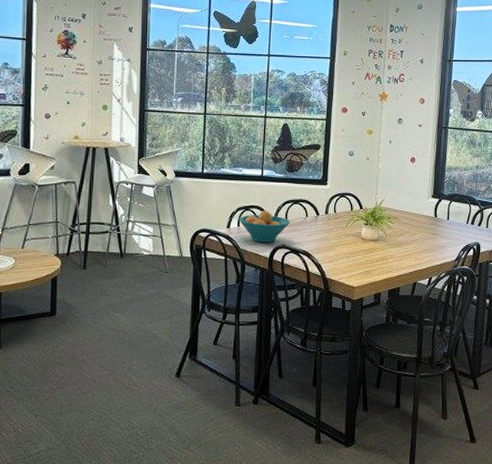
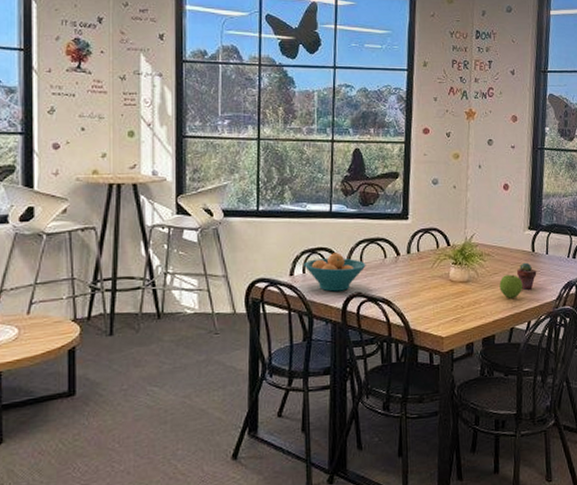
apple: none [405,236,426,257] -> present [499,274,523,299]
potted succulent: none [420,226,439,250] -> present [516,262,537,290]

